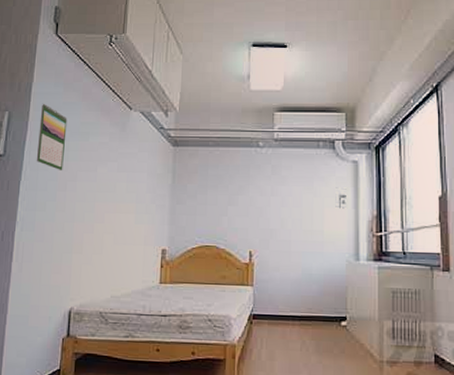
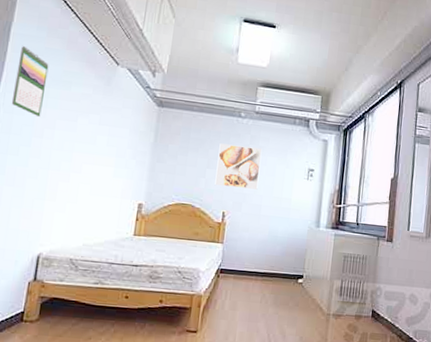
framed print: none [238,177,286,224] -> present [215,143,262,190]

